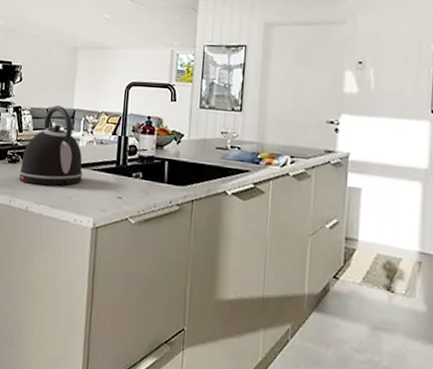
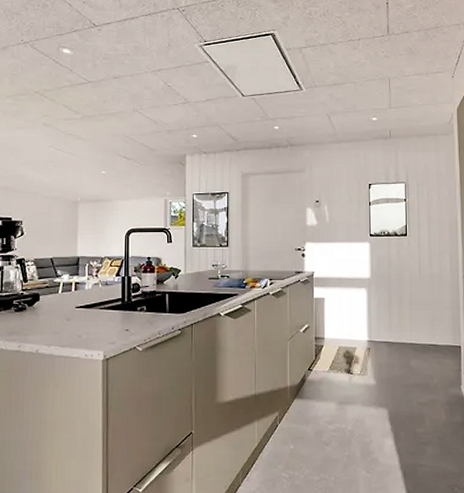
kettle: present [18,105,83,186] -> none [27,255,90,328]

